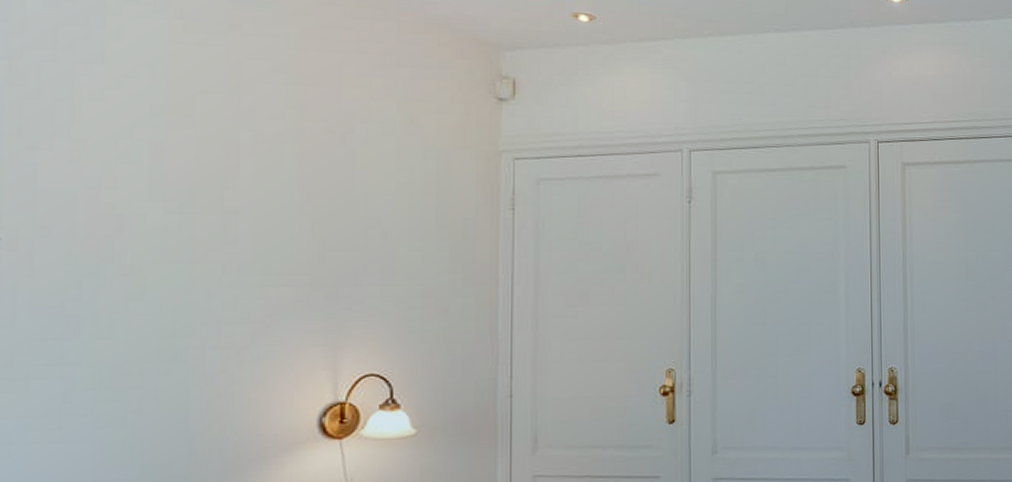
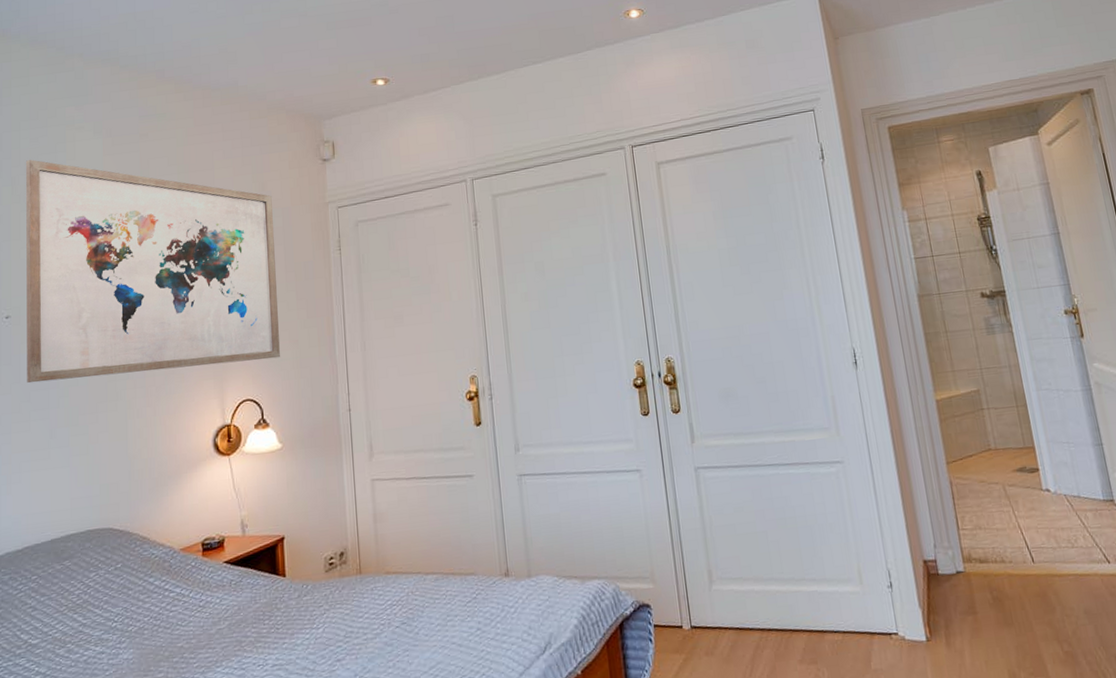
wall art: none [26,29,423,330] -> present [26,159,280,383]

